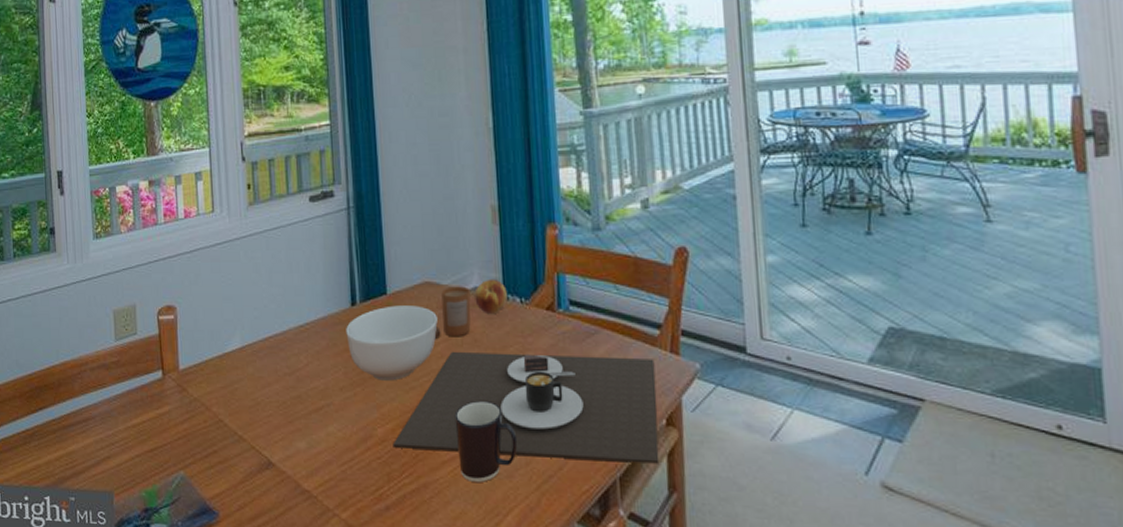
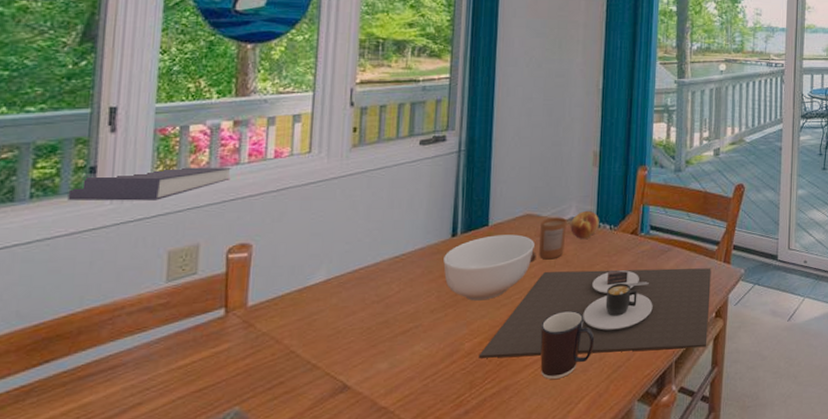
book: none [38,227,152,261] -> present [67,167,231,201]

